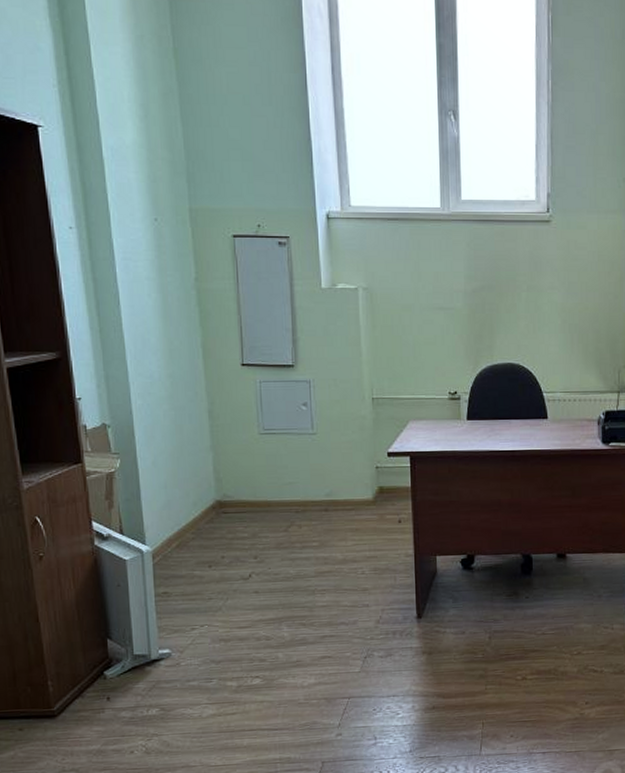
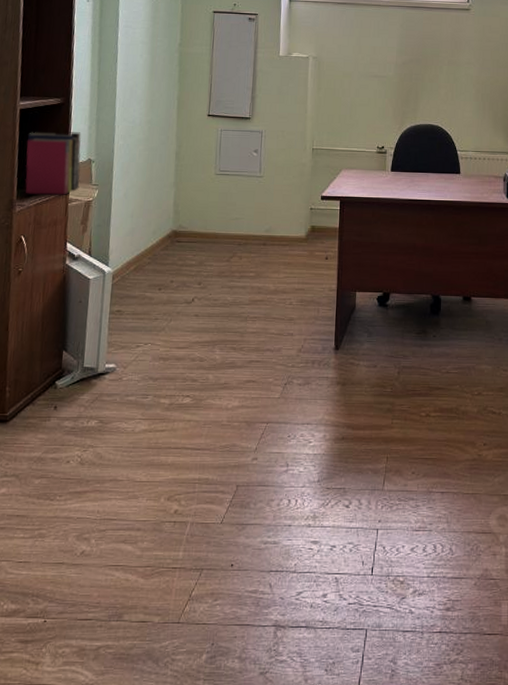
books: none [22,392,97,469] -> present [25,131,81,195]

